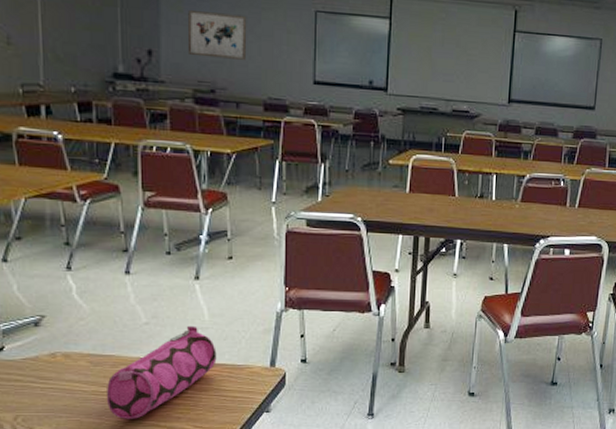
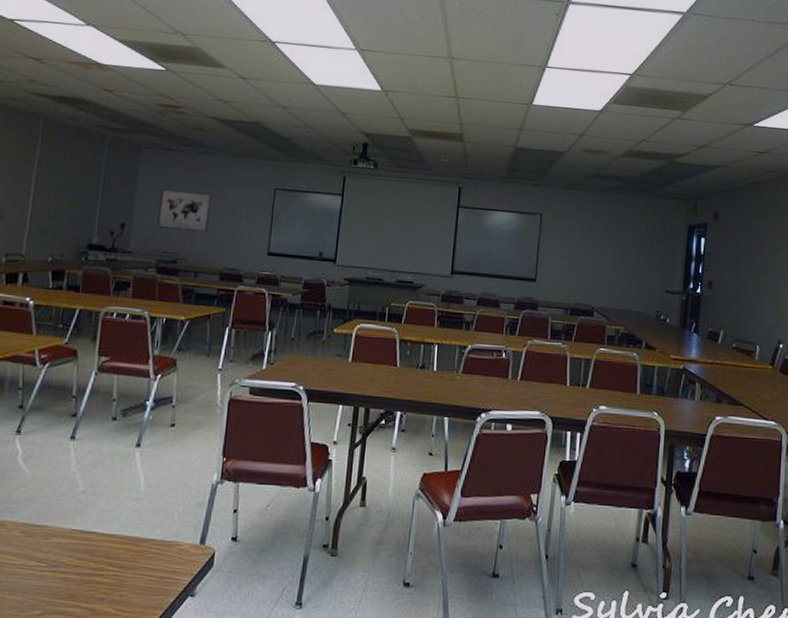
pencil case: present [107,325,217,419] -> none [33,496,148,598]

